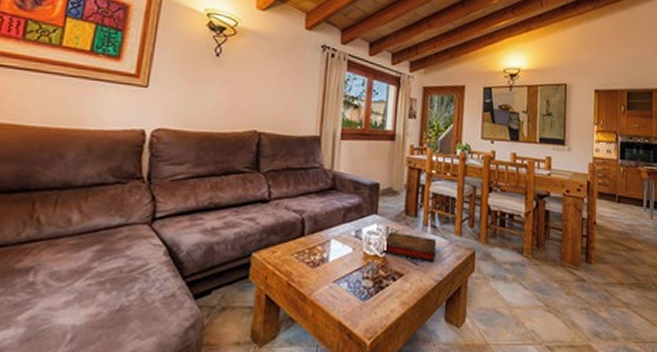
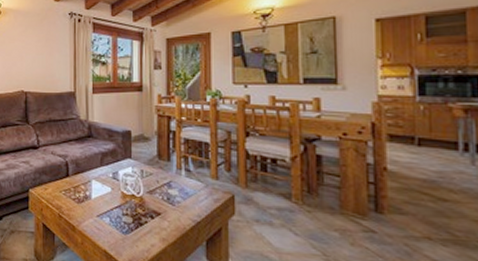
book: present [383,231,437,261] -> none [139,174,193,203]

